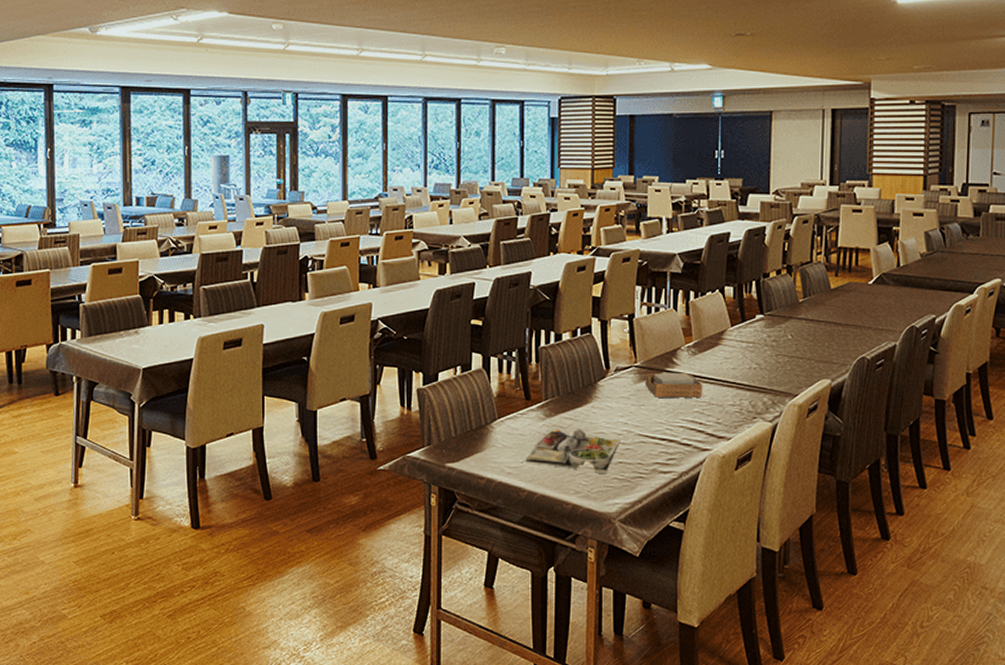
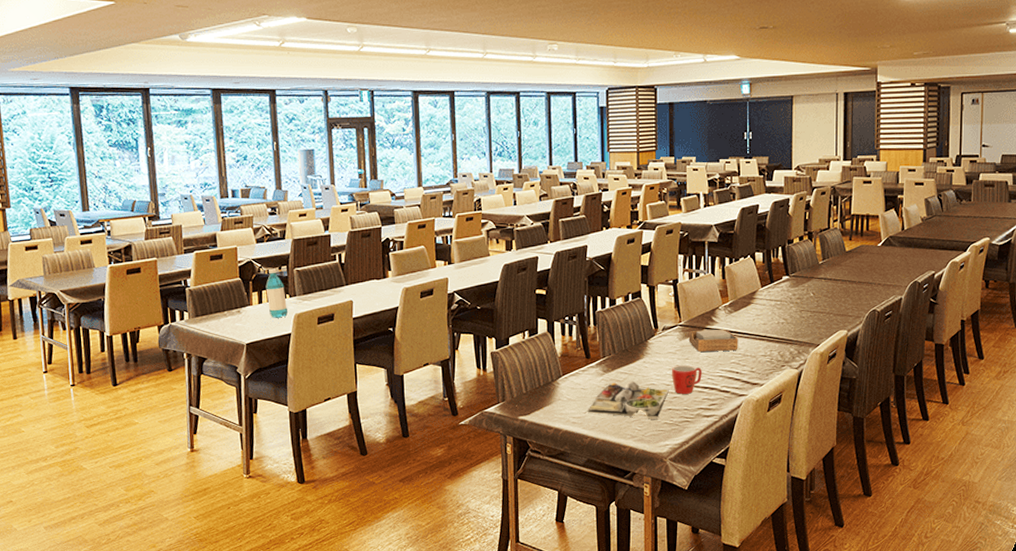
water bottle: none [167,285,192,341] -> present [265,268,289,318]
mug: none [623,411,660,446] -> present [671,364,702,394]

